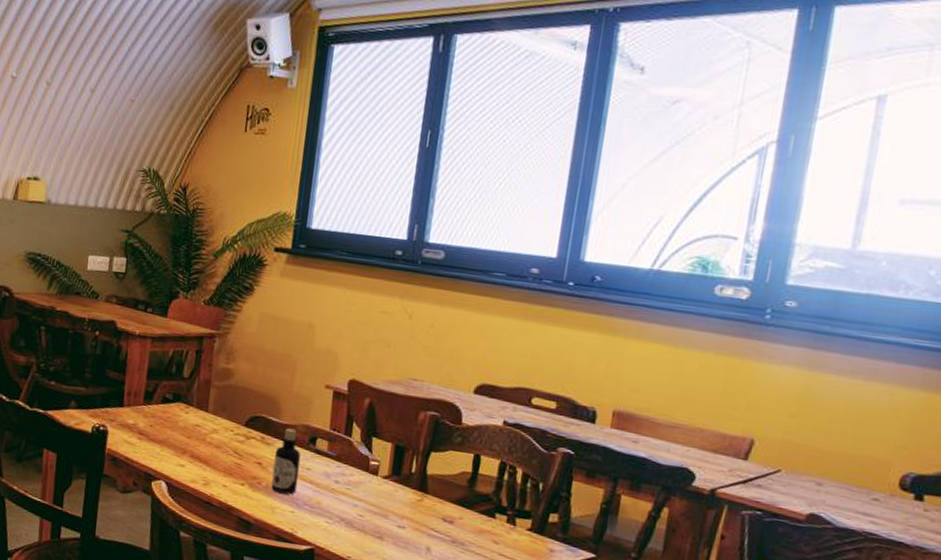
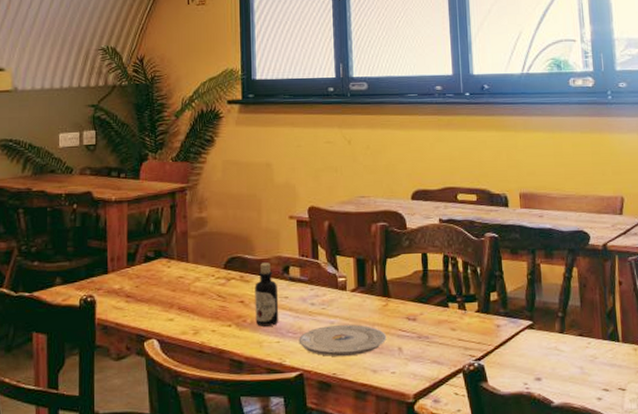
plate: none [315,506,416,545] -> present [298,324,387,357]

